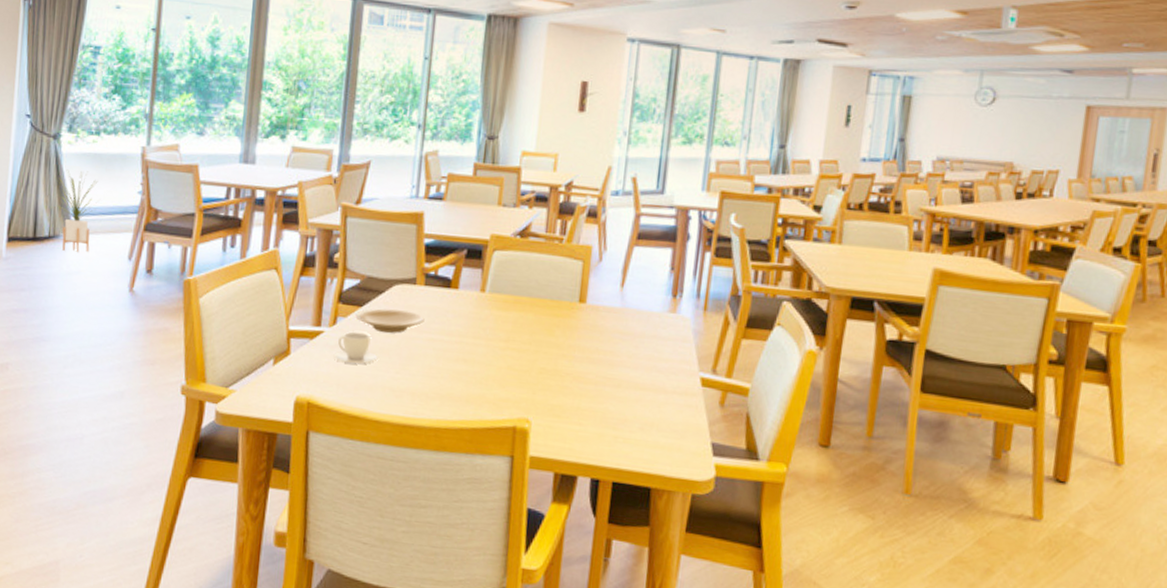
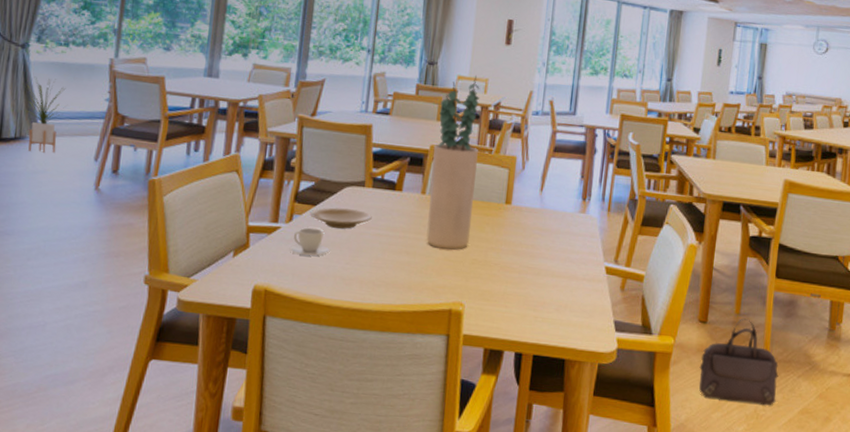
vase: none [486,149,549,357] -> present [426,75,480,250]
handbag: none [818,442,923,551] -> present [698,318,779,405]

